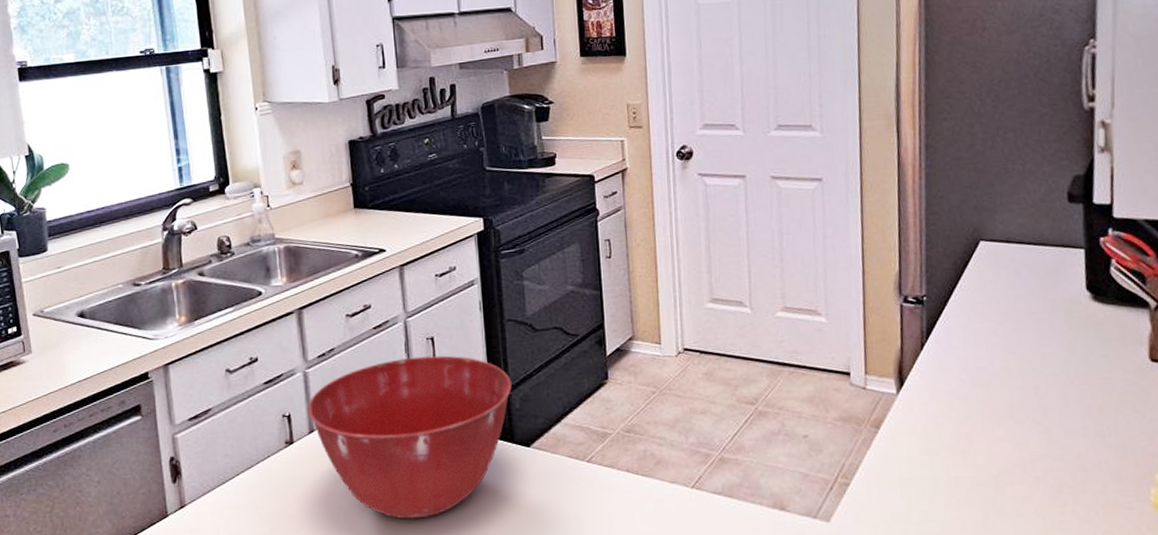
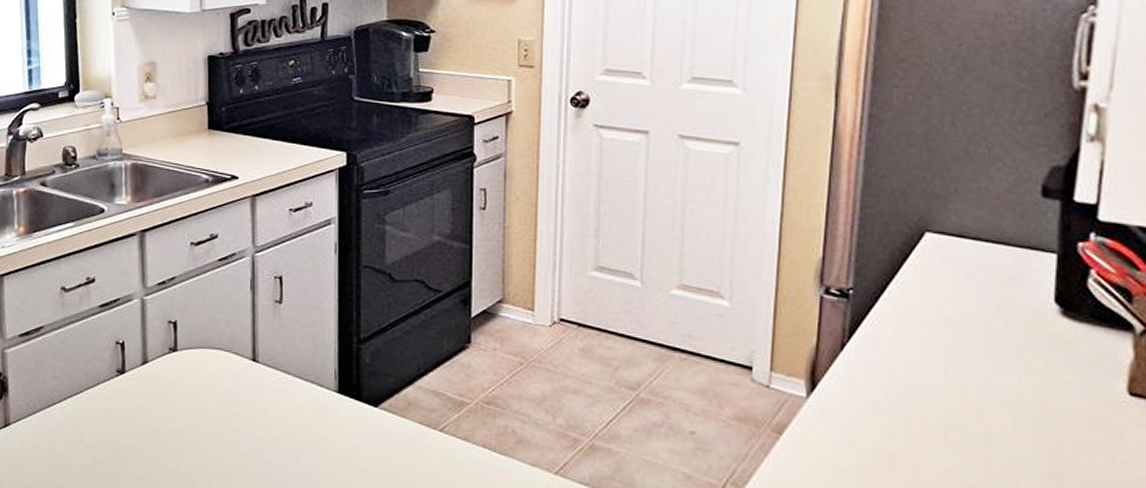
mixing bowl: present [307,355,512,519] -> none [142,295,363,469]

